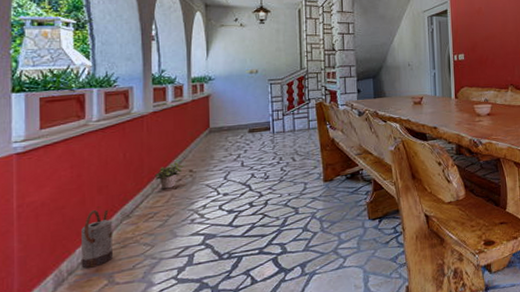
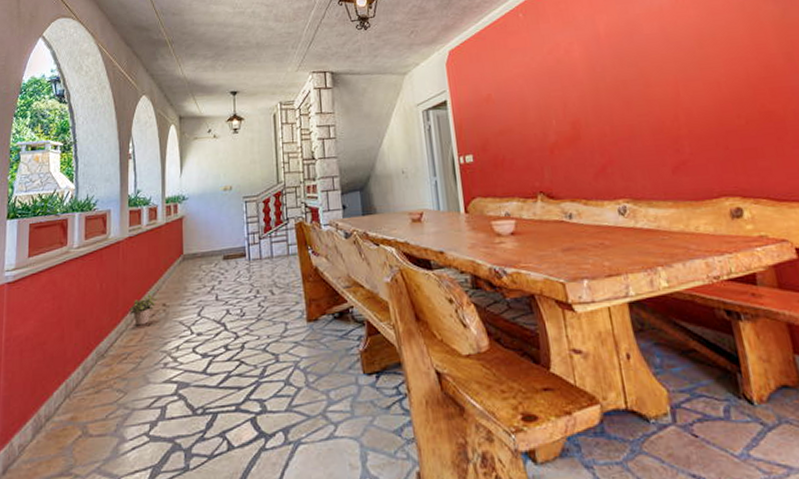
watering can: present [80,209,113,269] -> none [57,346,89,415]

